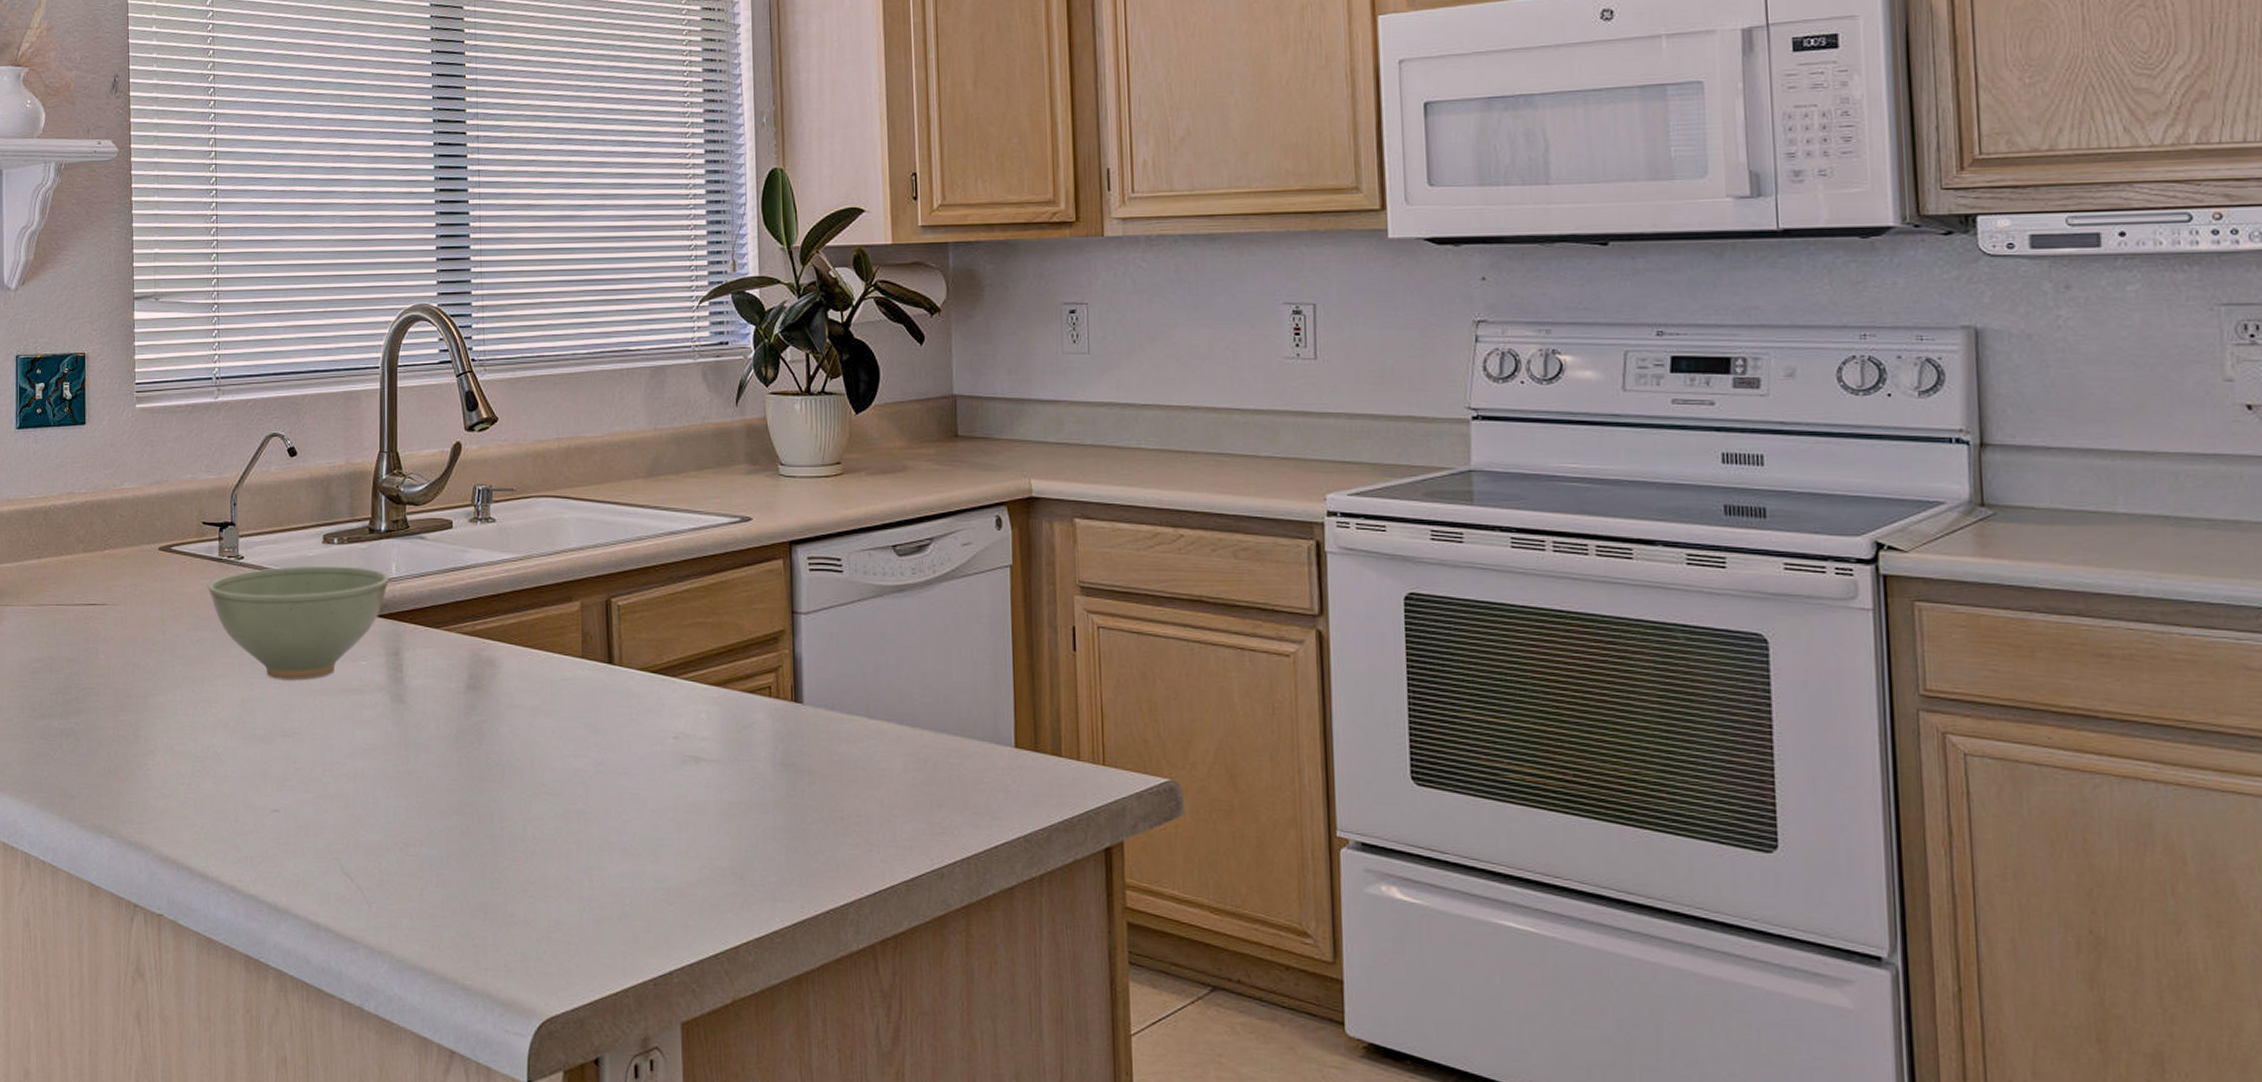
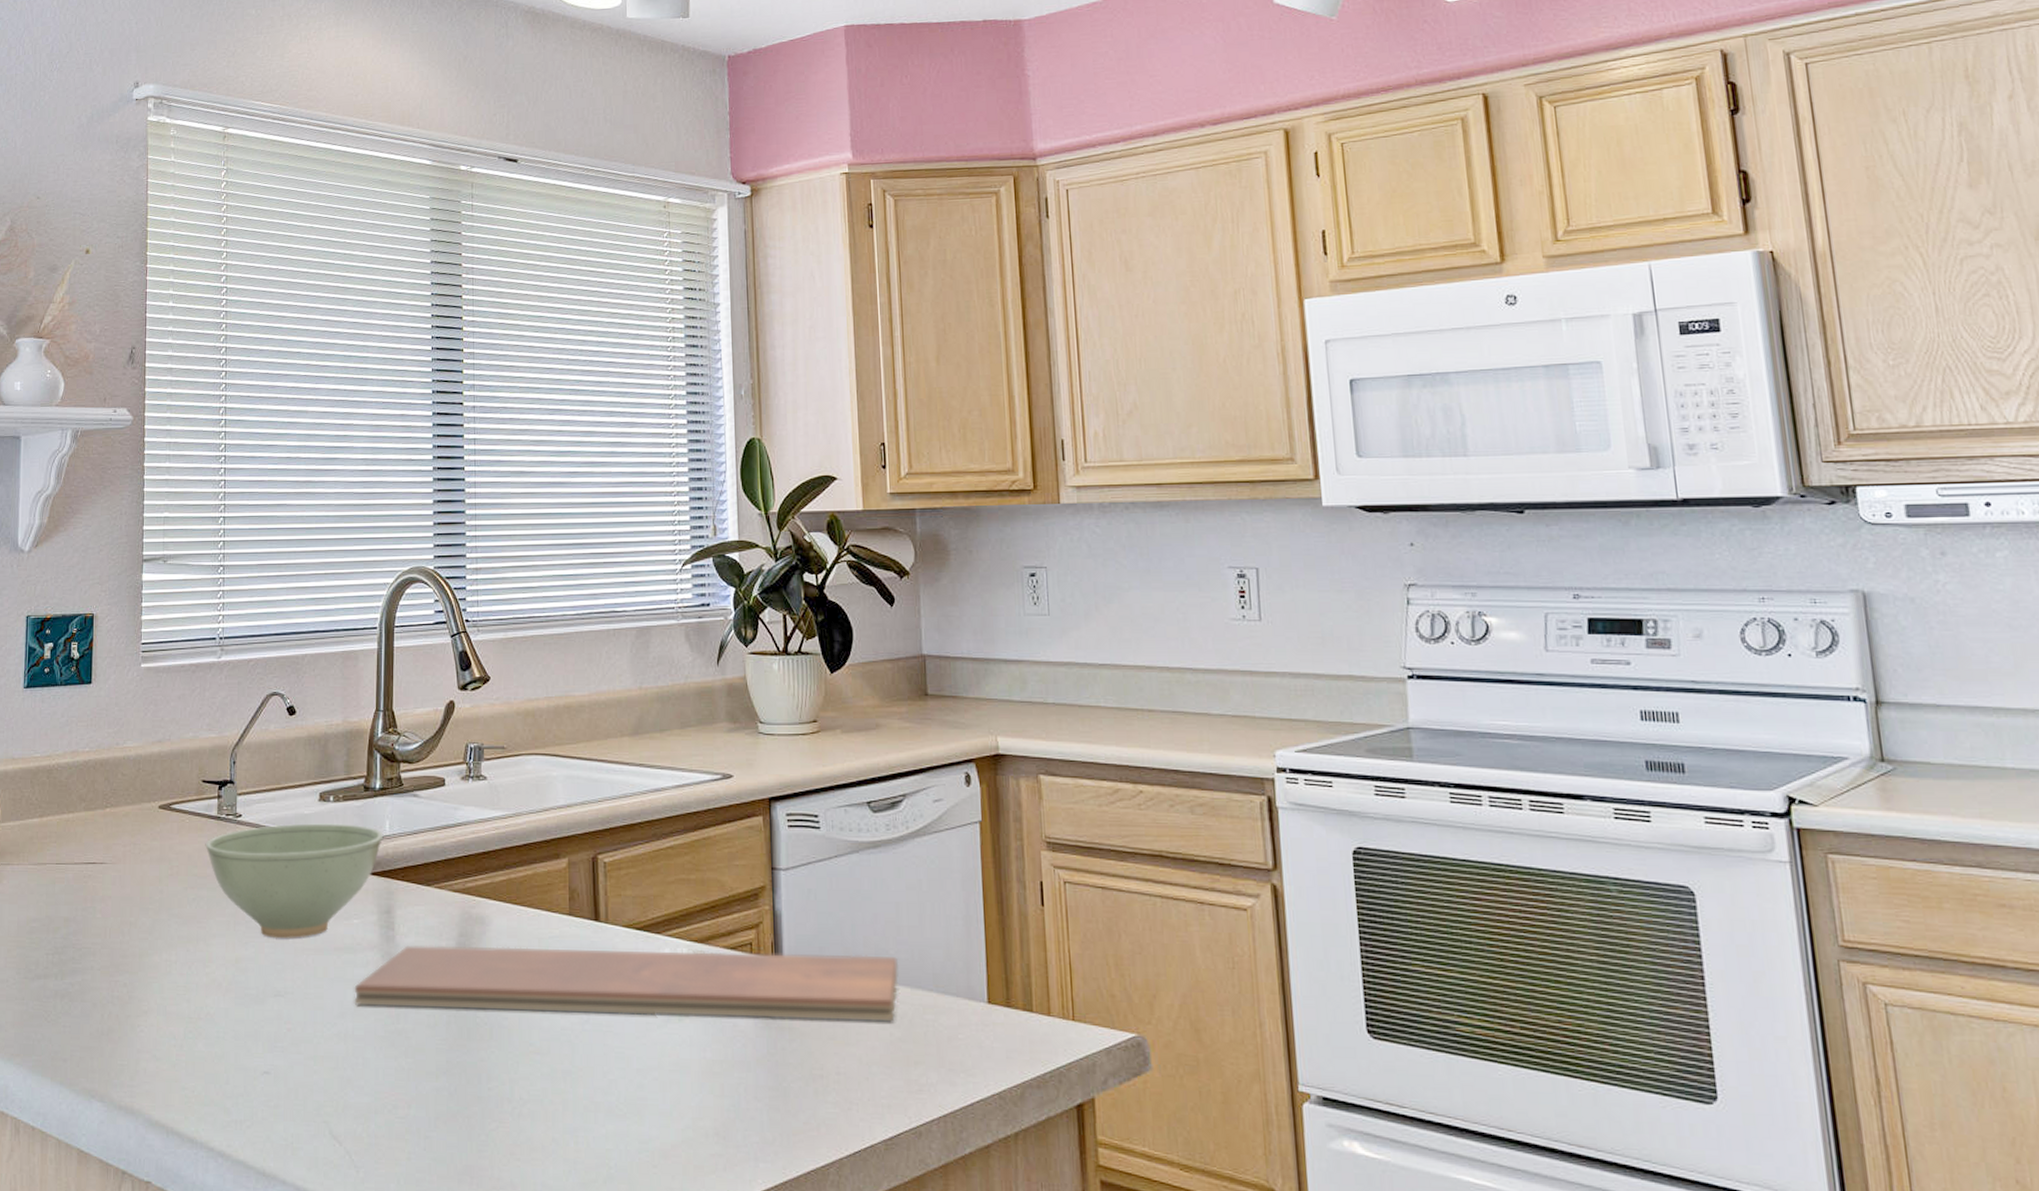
chopping board: none [363,687,923,764] -> present [354,945,899,1020]

